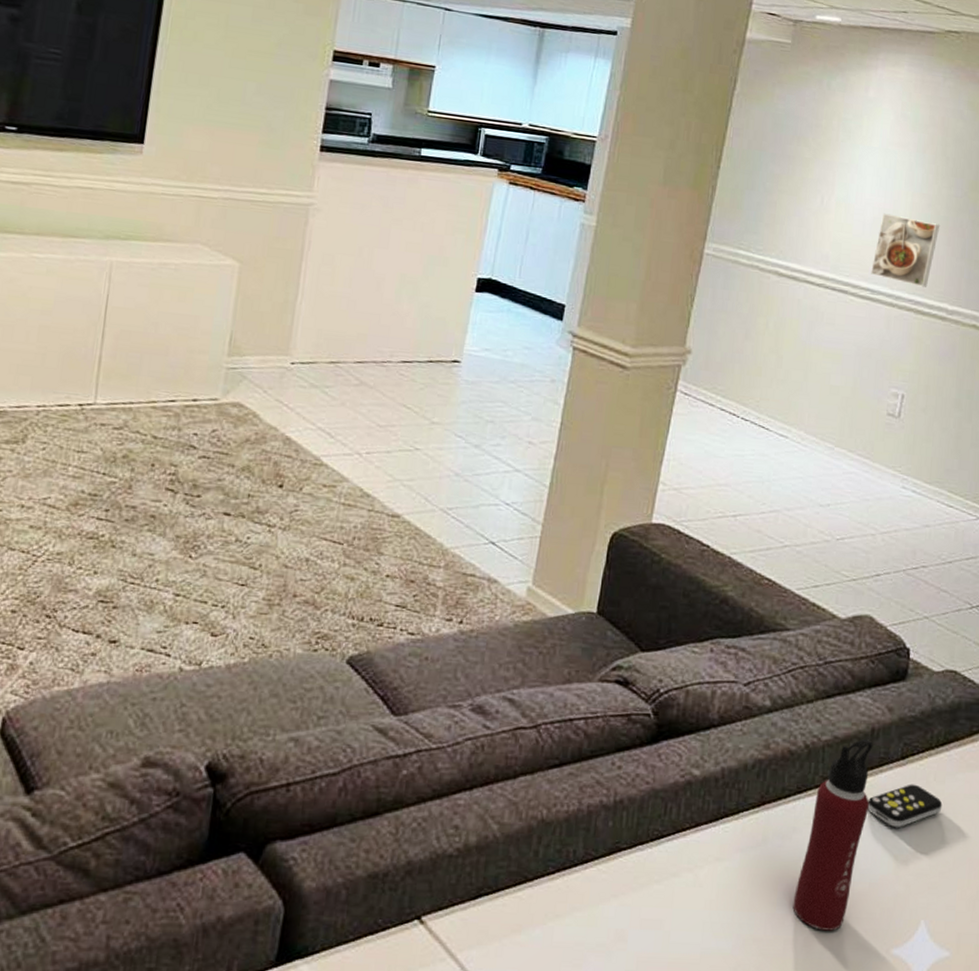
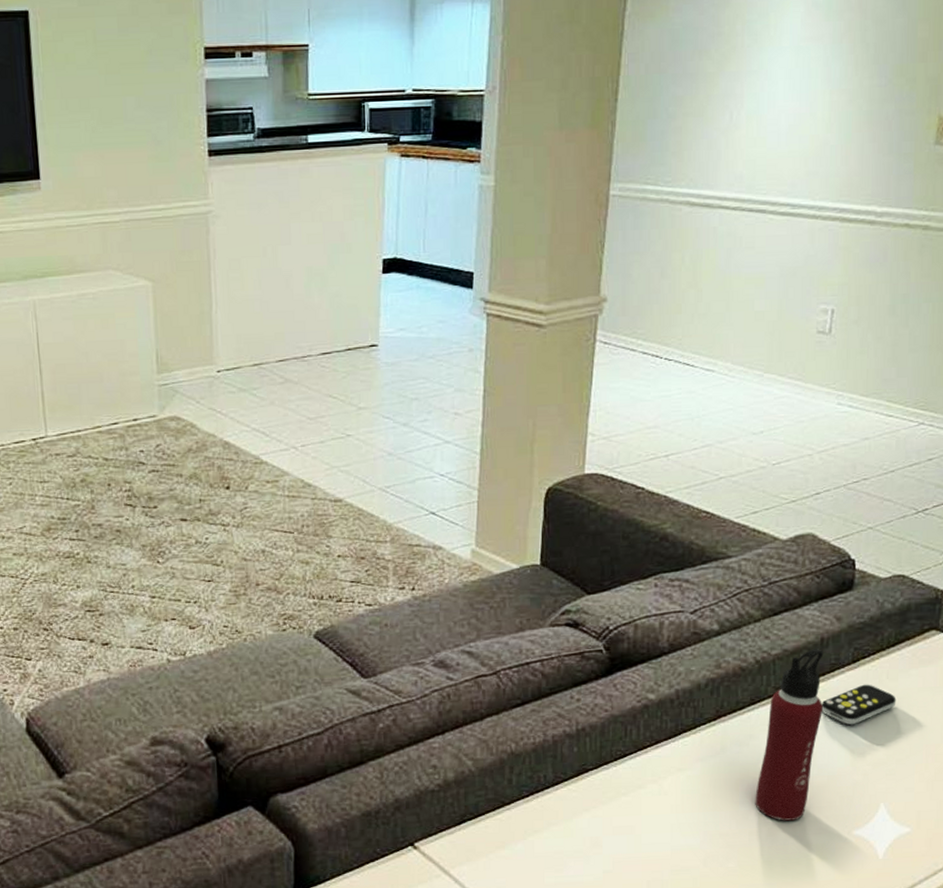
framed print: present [871,213,941,287] -> none [790,118,864,192]

